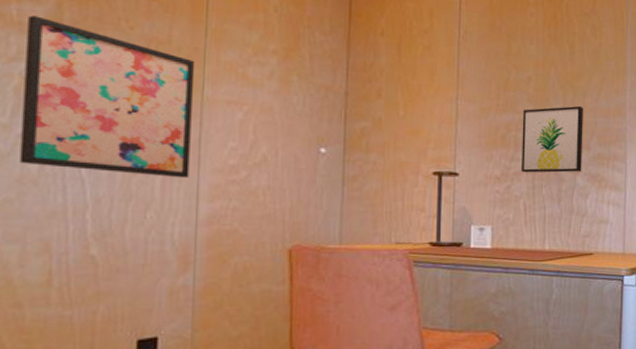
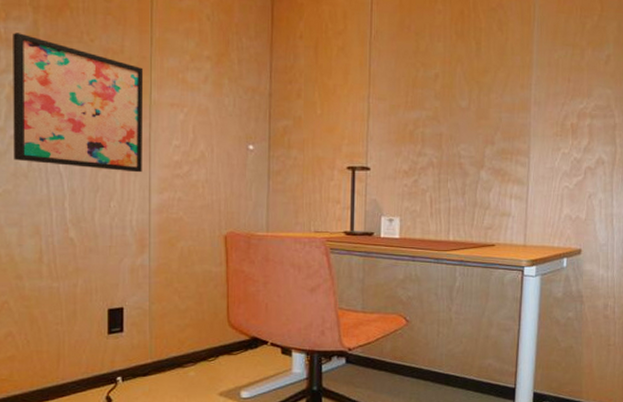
wall art: present [522,105,583,173] -> none [428,101,488,168]

